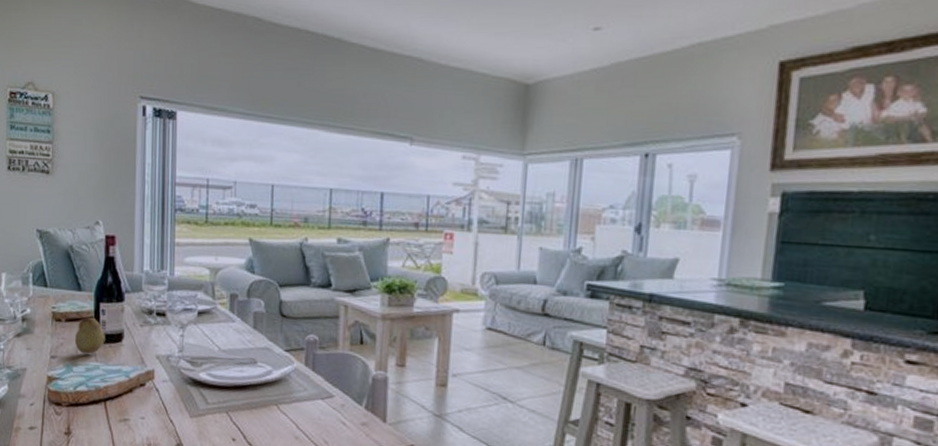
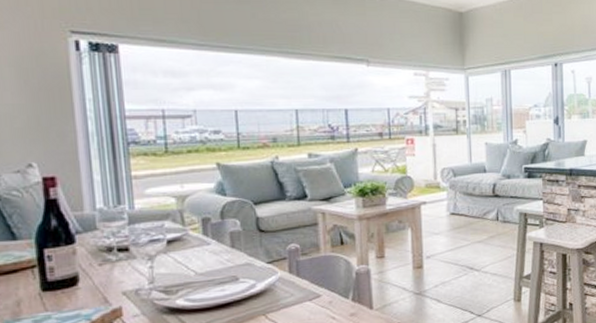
fruit: present [74,313,105,355] -> none [12,264,55,306]

